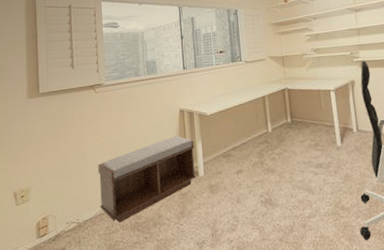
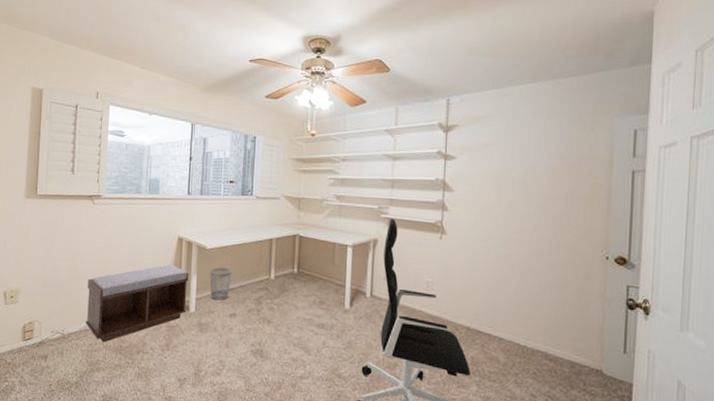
wastebasket: none [213,129,234,161] -> present [210,267,233,300]

